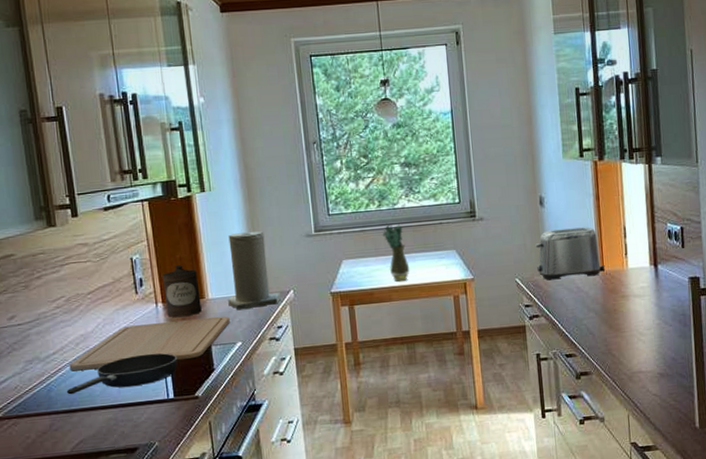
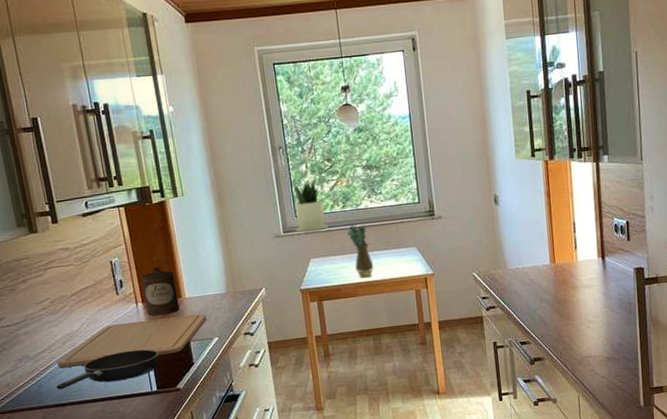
paper towel: present [228,231,282,311] -> none [202,233,254,308]
planter: none [327,177,363,232] -> present [293,180,328,233]
toaster: present [535,227,607,280] -> none [491,223,558,274]

